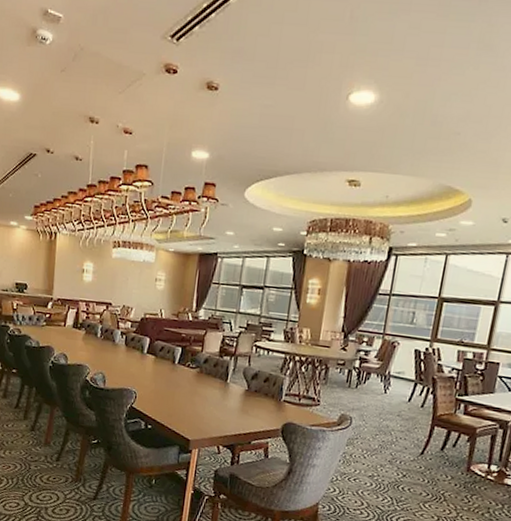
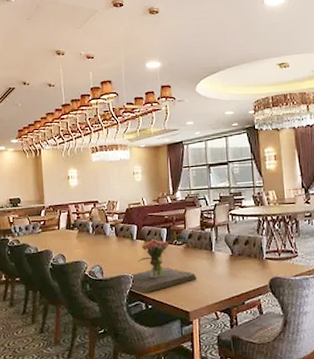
flower arrangement: none [130,356,205,412] -> present [129,239,196,294]

